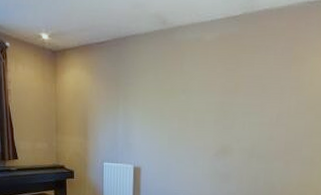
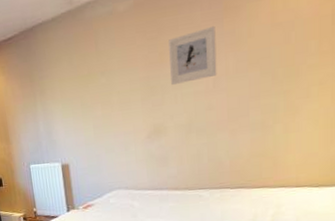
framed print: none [242,69,284,114] -> present [169,25,217,85]

